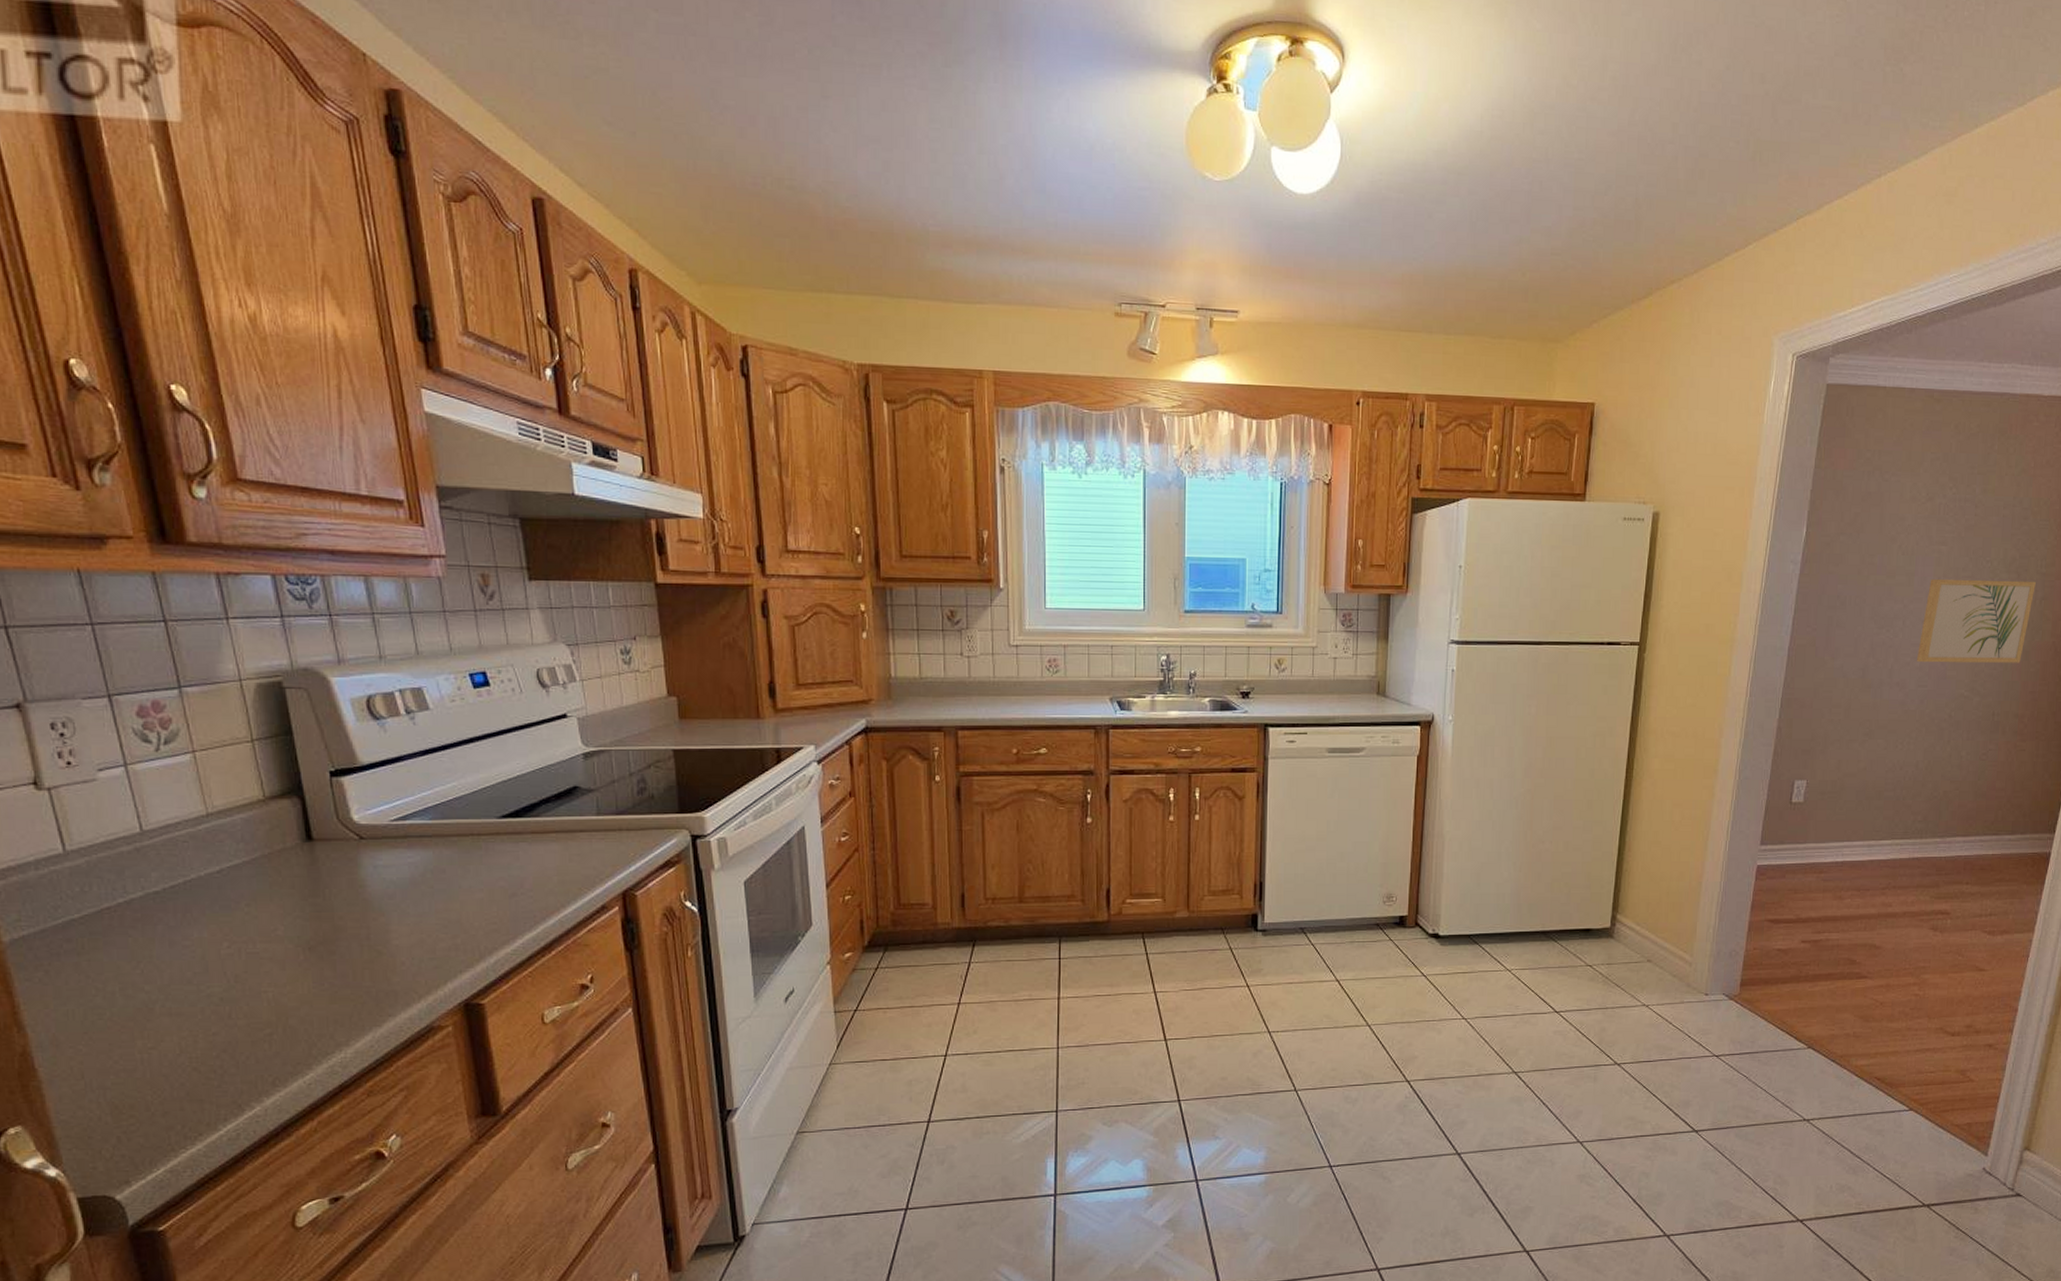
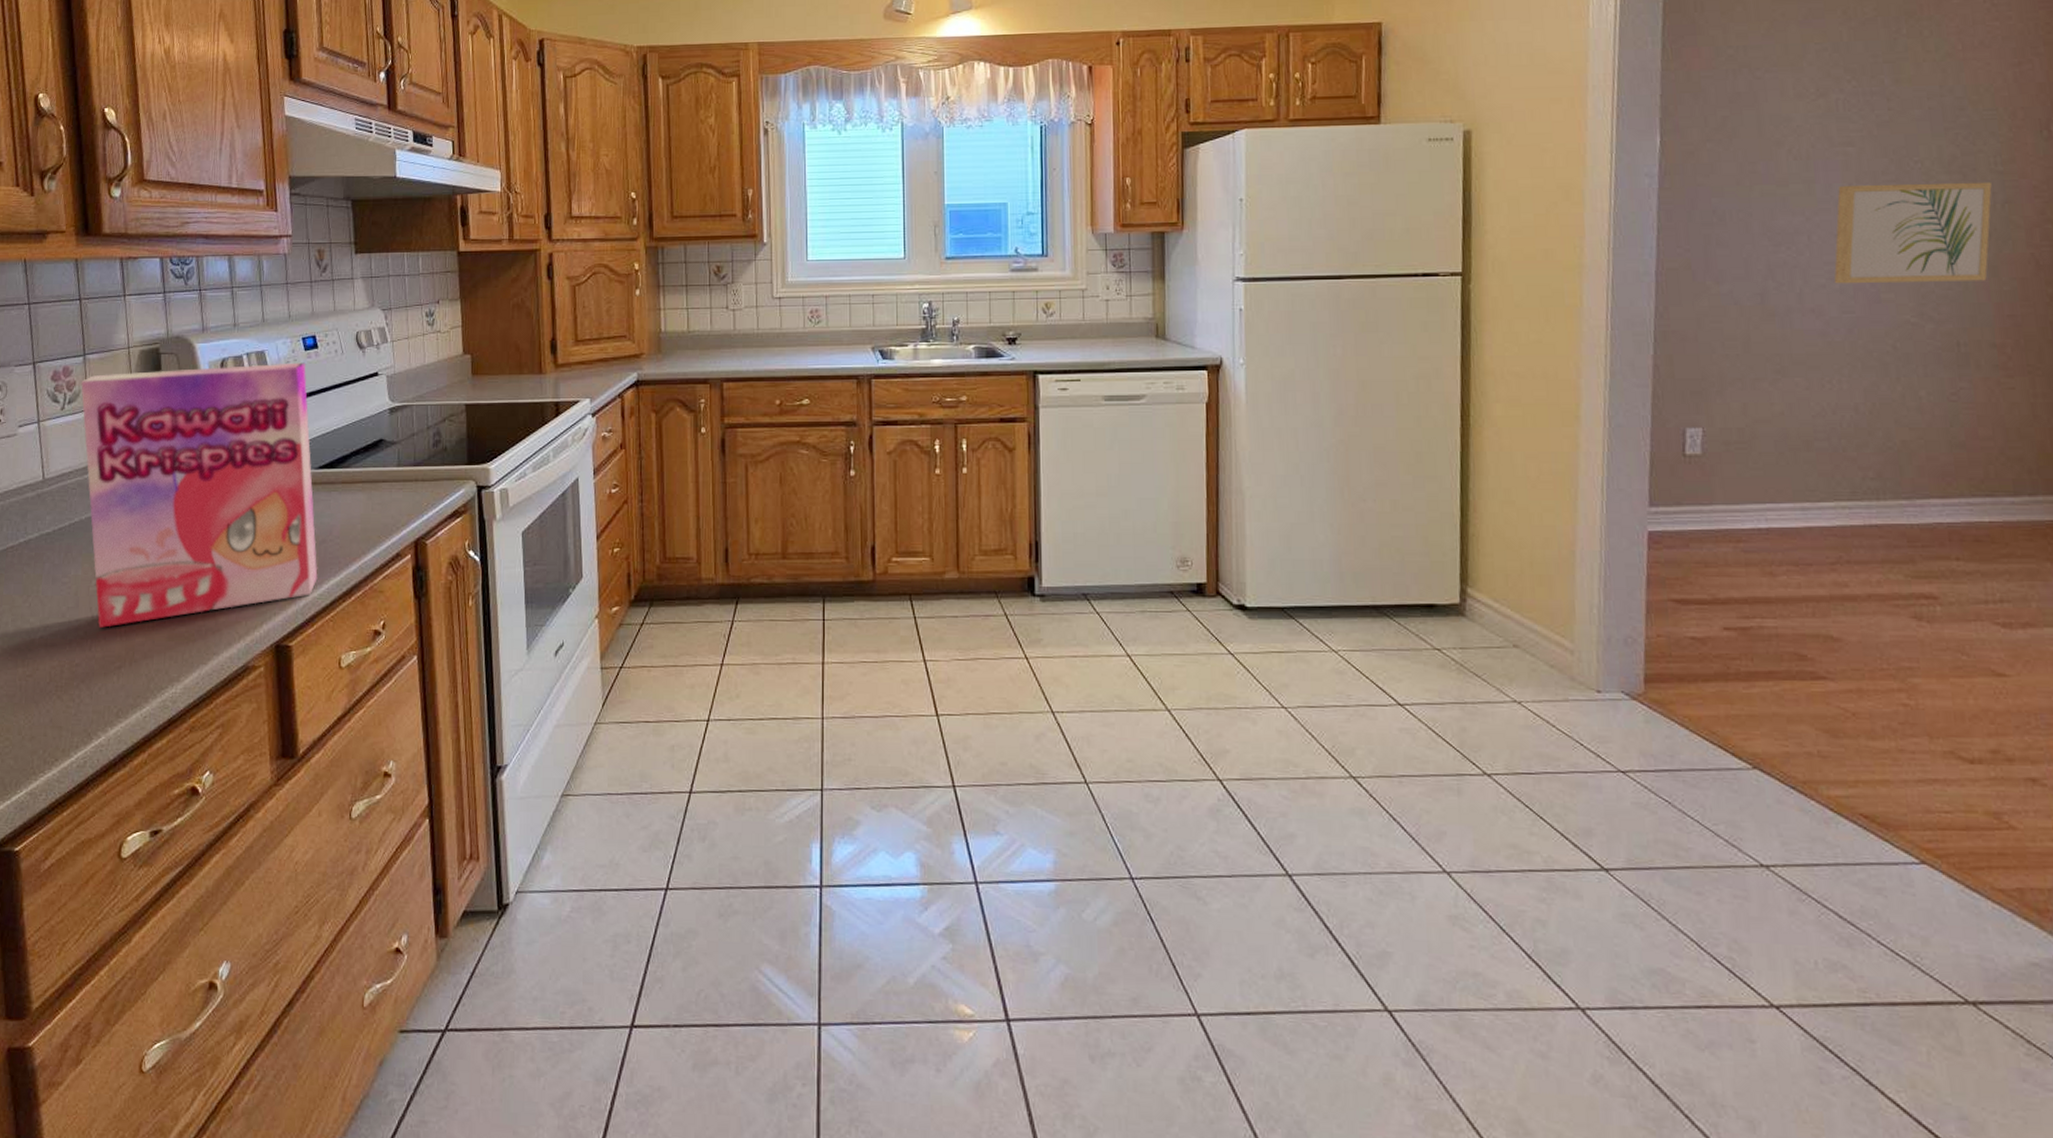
cereal box: none [179,701,510,993] -> present [81,362,318,628]

